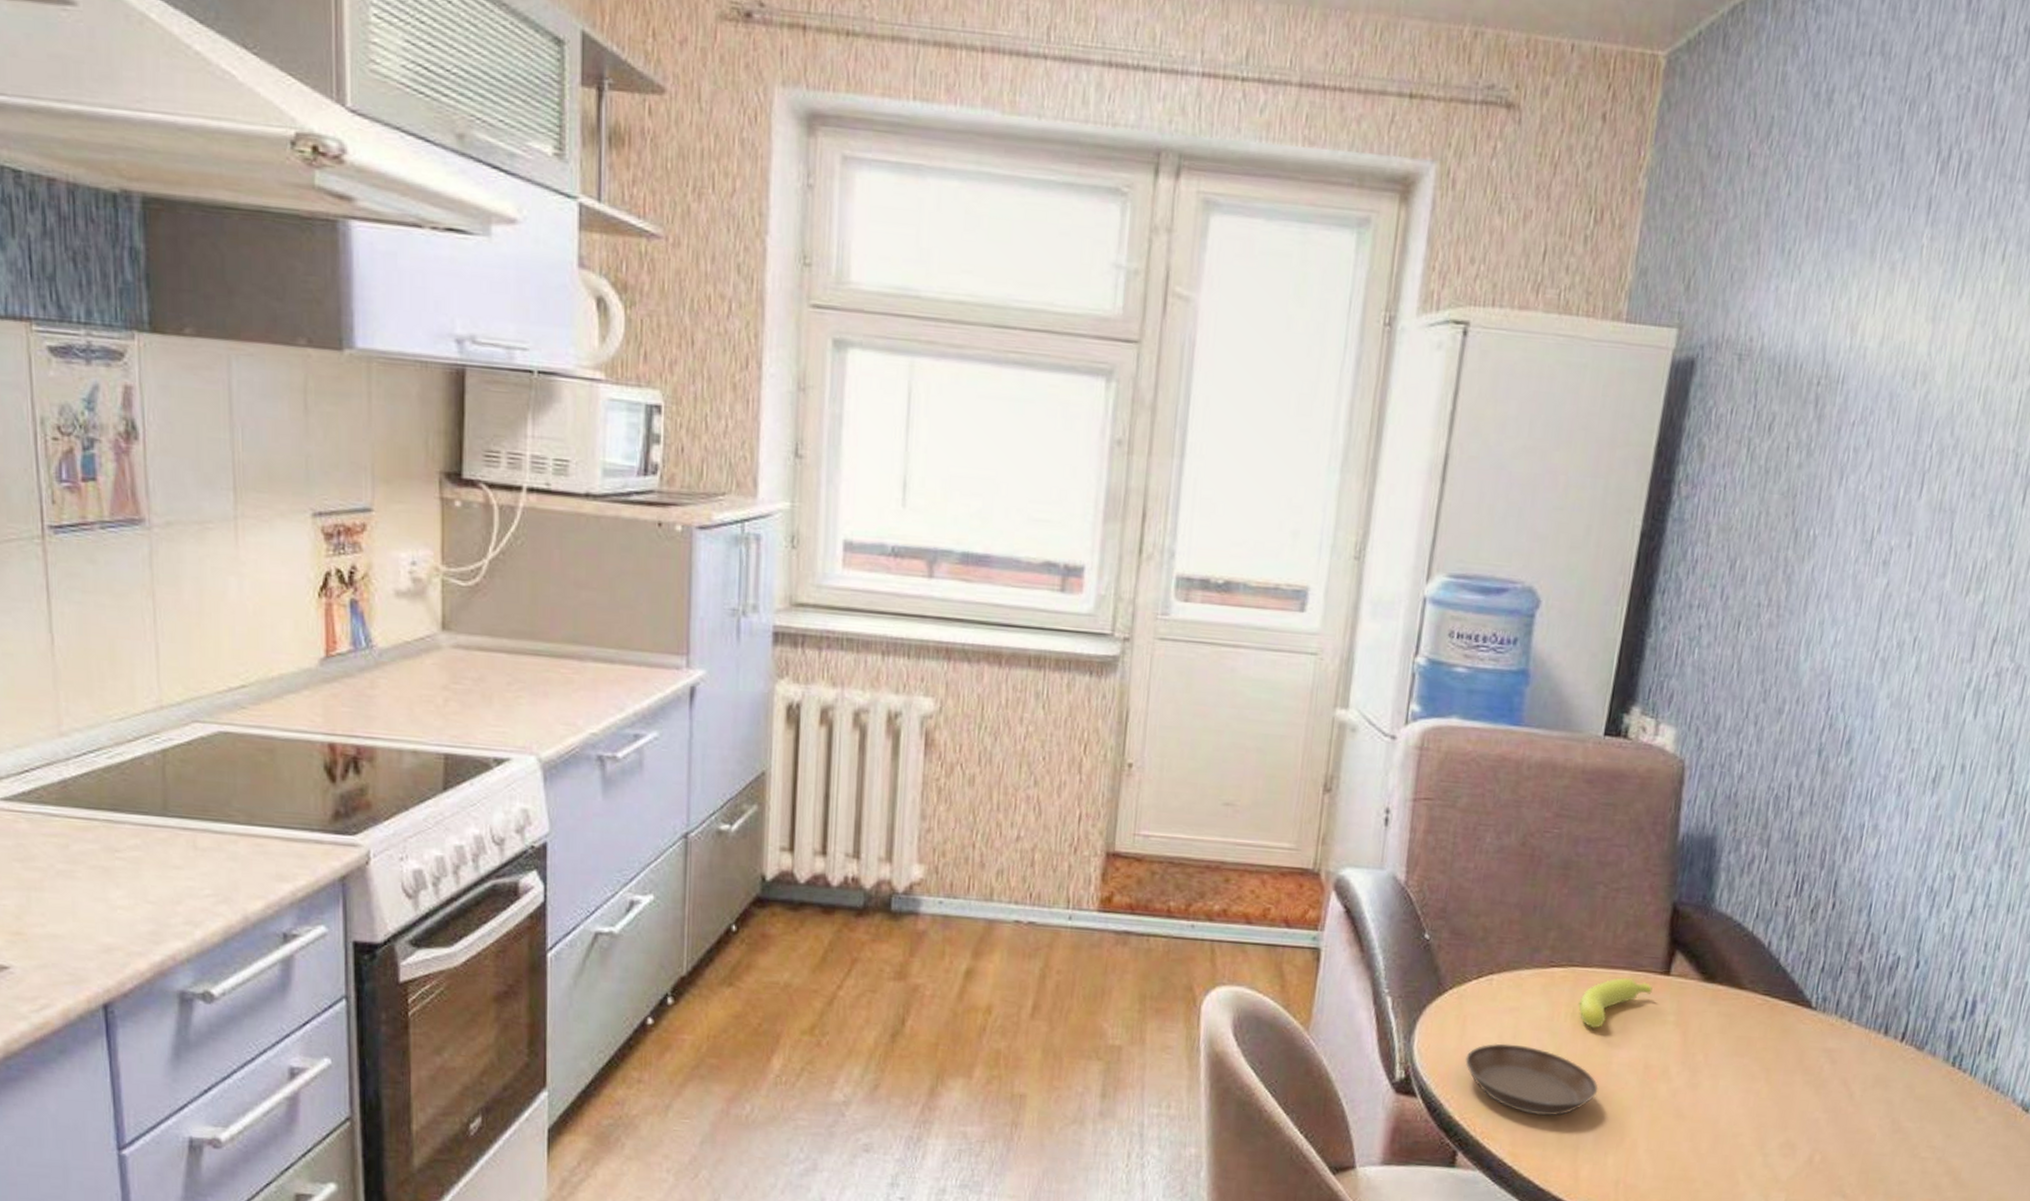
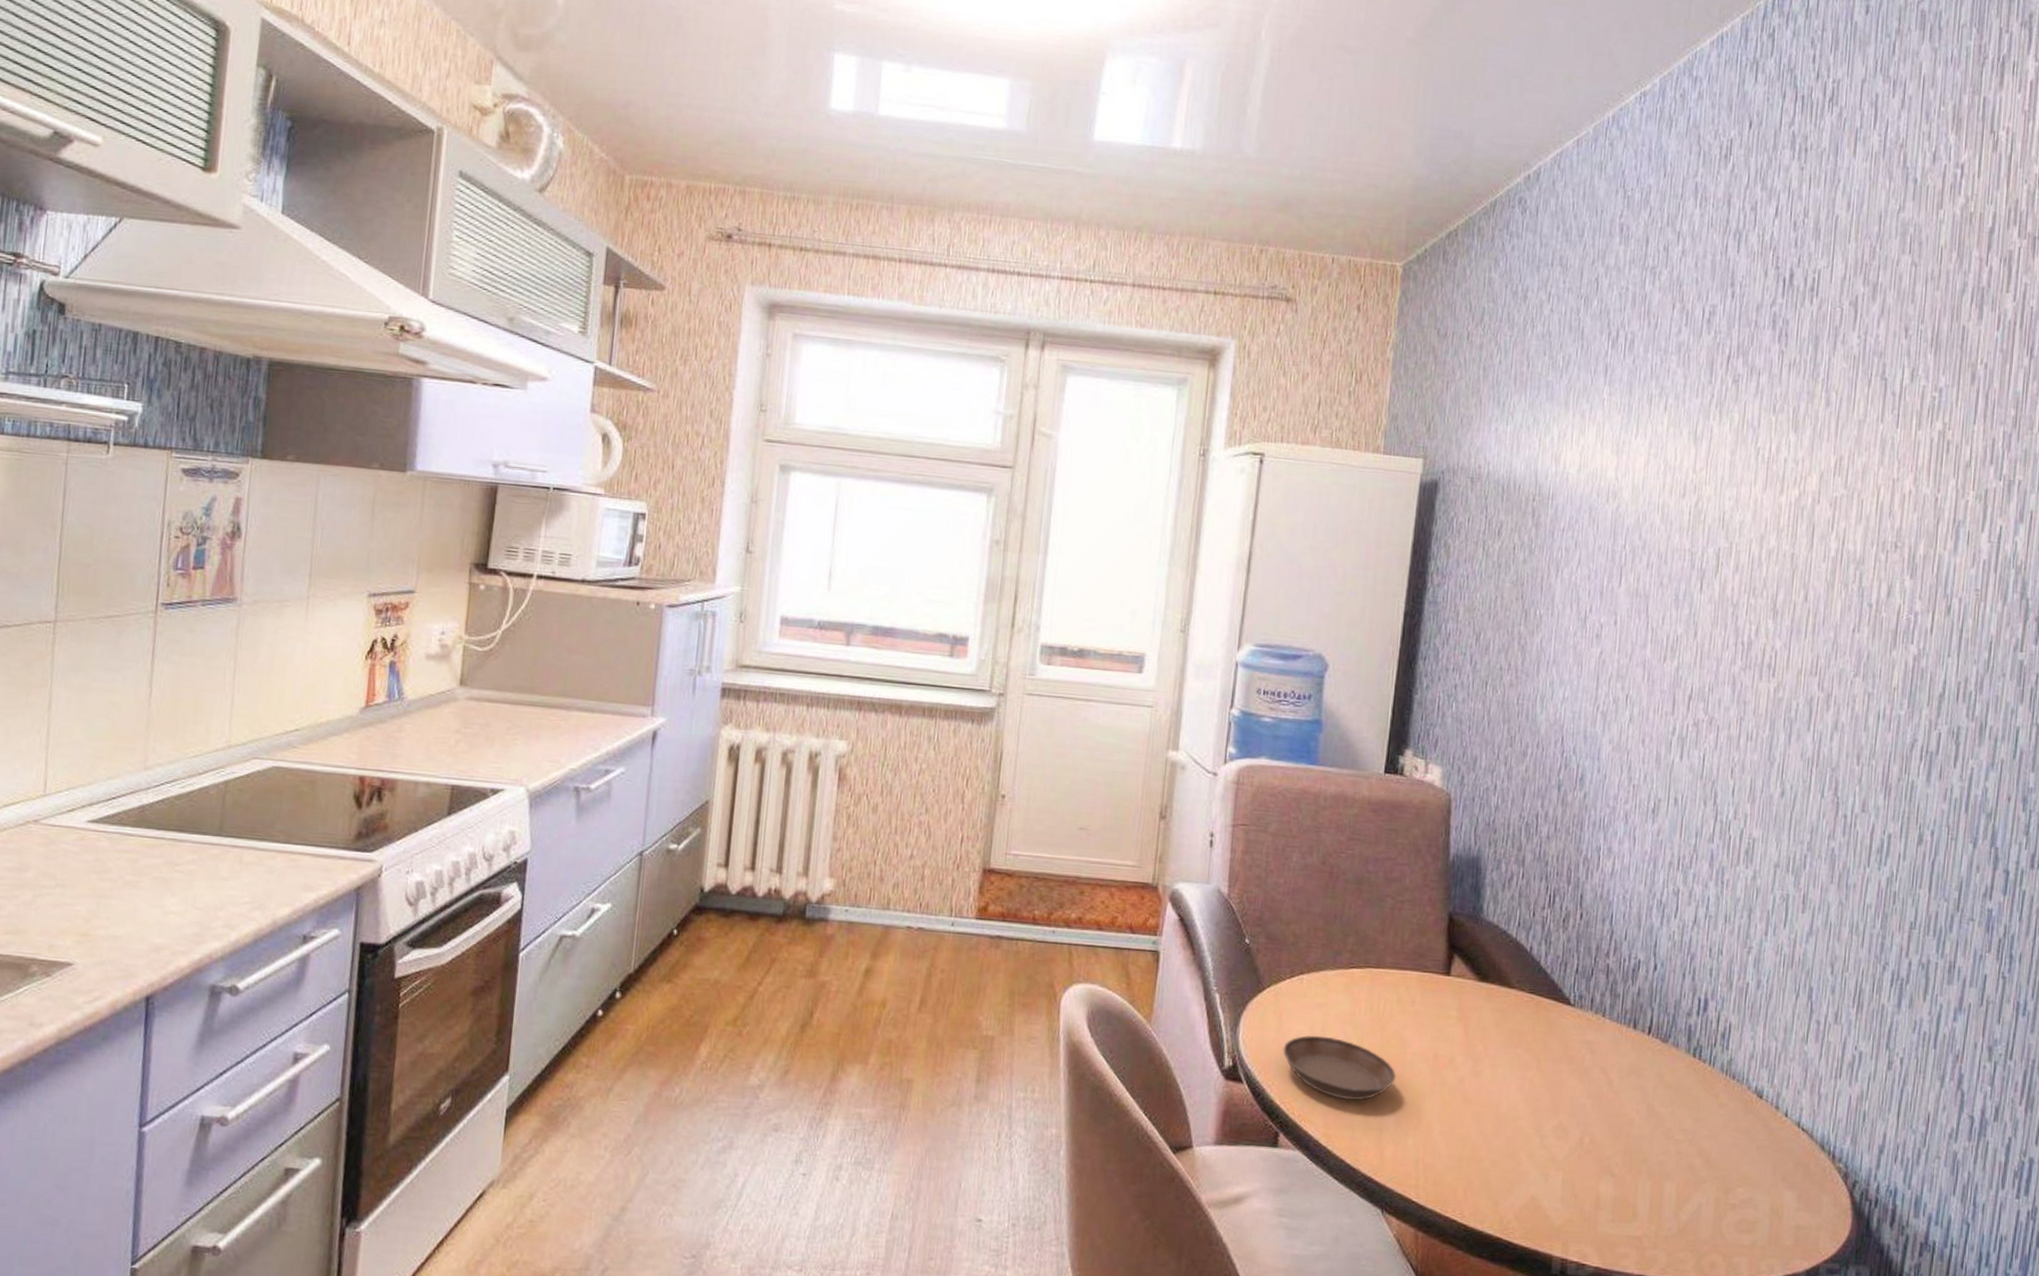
banana: present [1578,977,1653,1028] -> none [1376,977,1437,1022]

